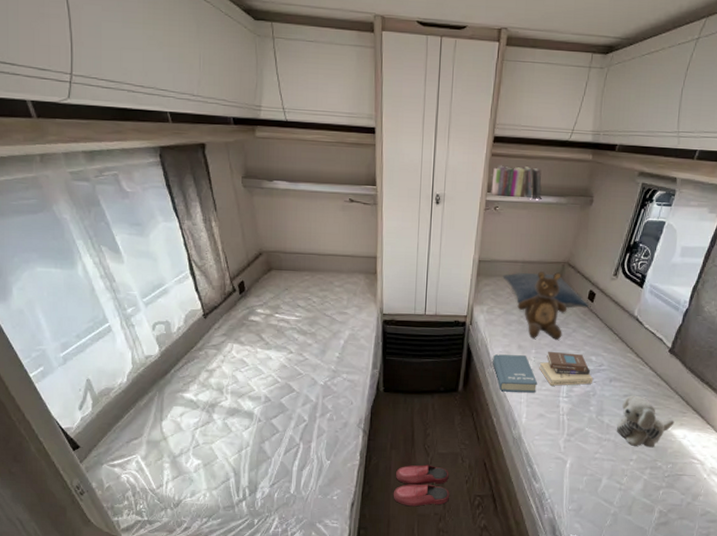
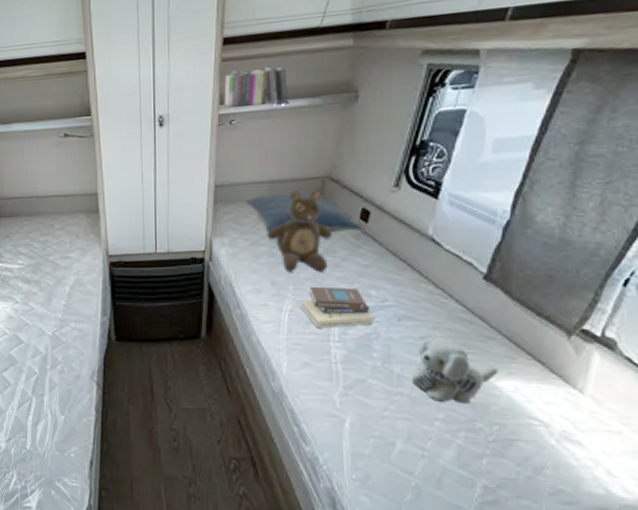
slippers: present [393,465,449,507] -> none [134,421,199,468]
book: present [493,354,538,393] -> none [240,293,300,338]

